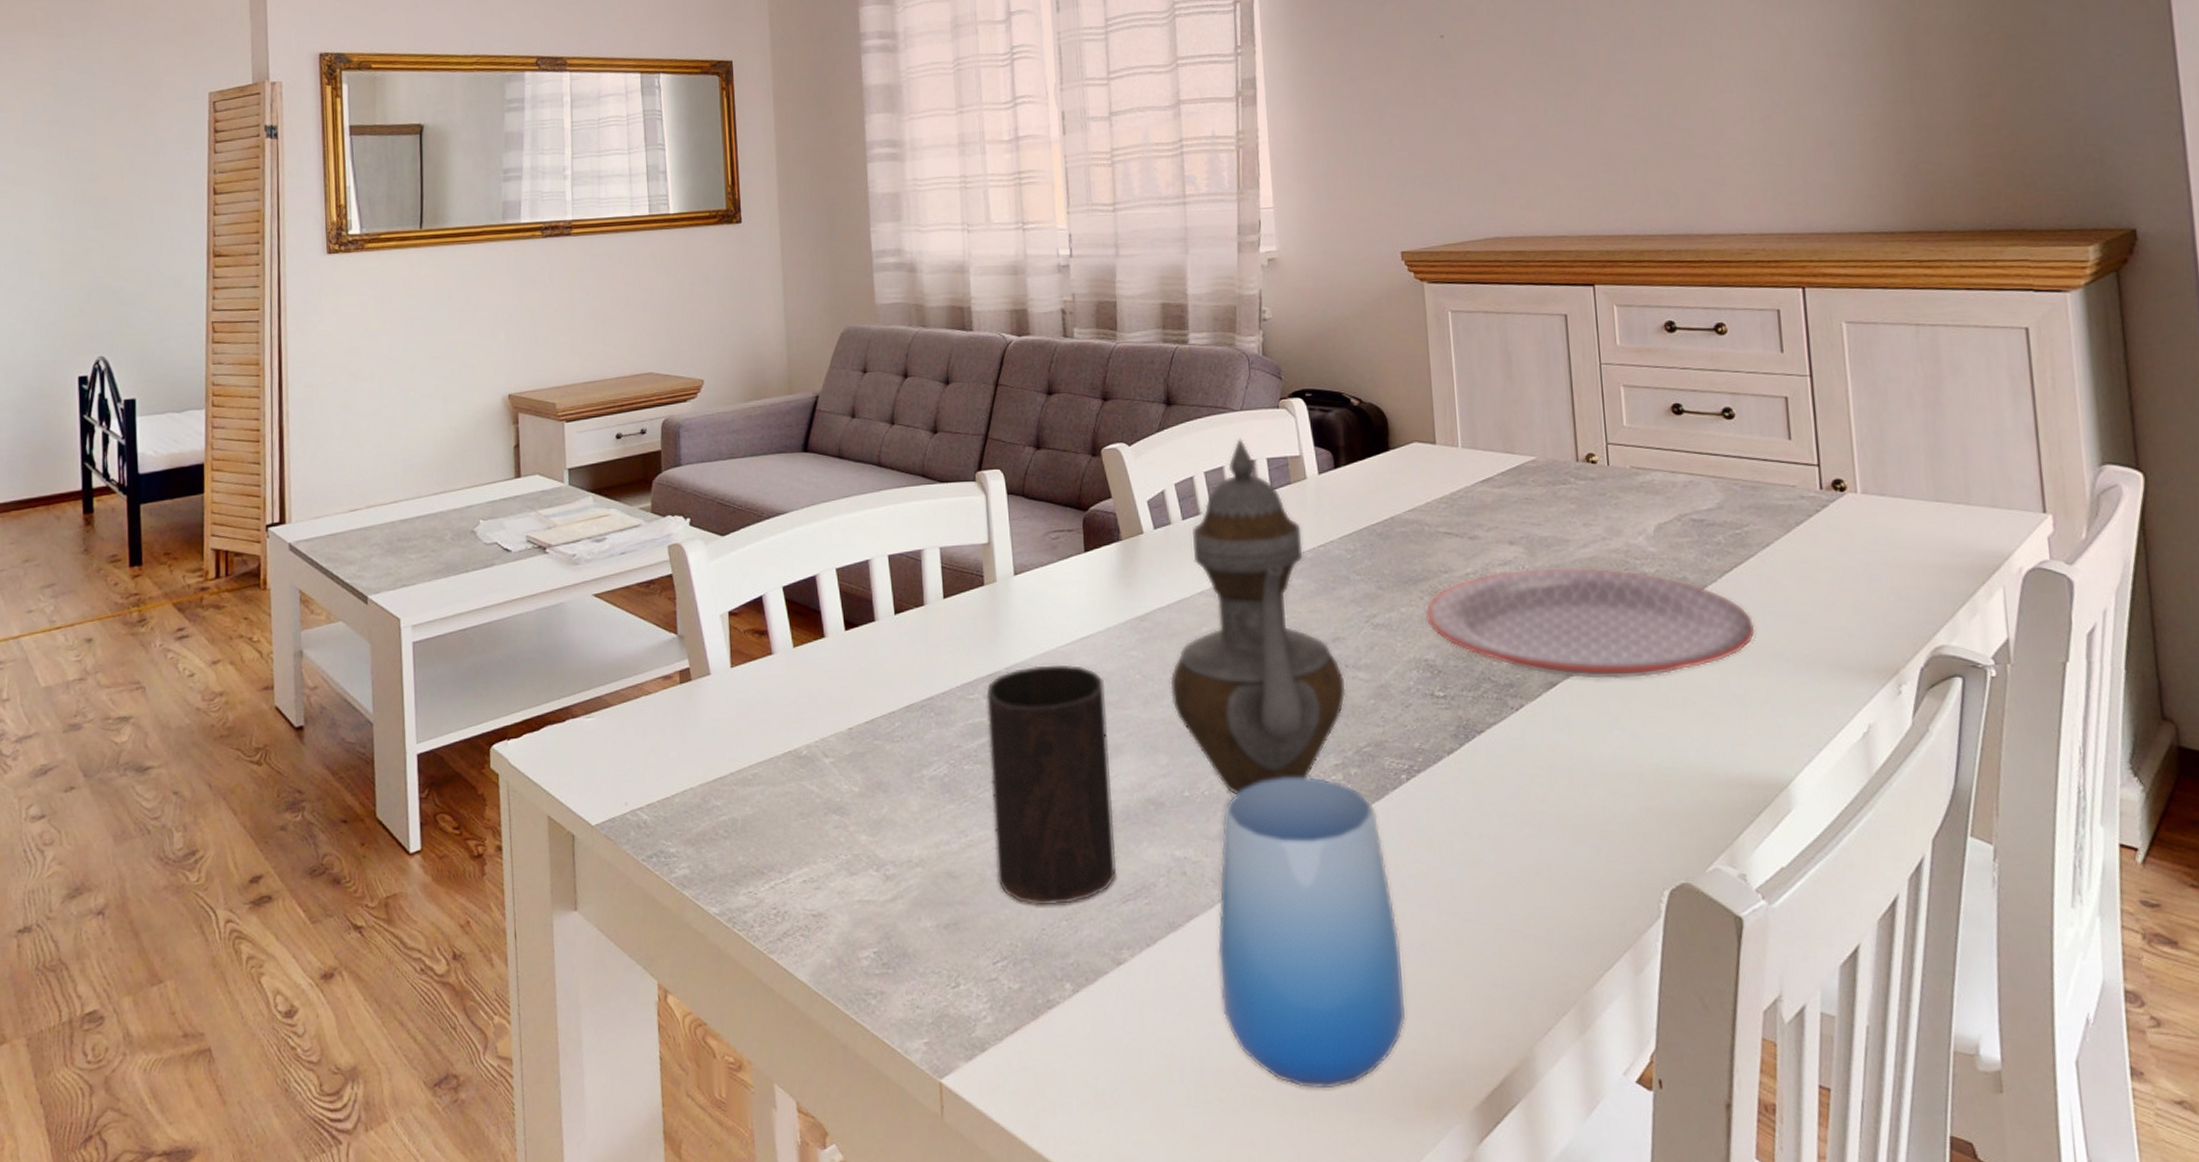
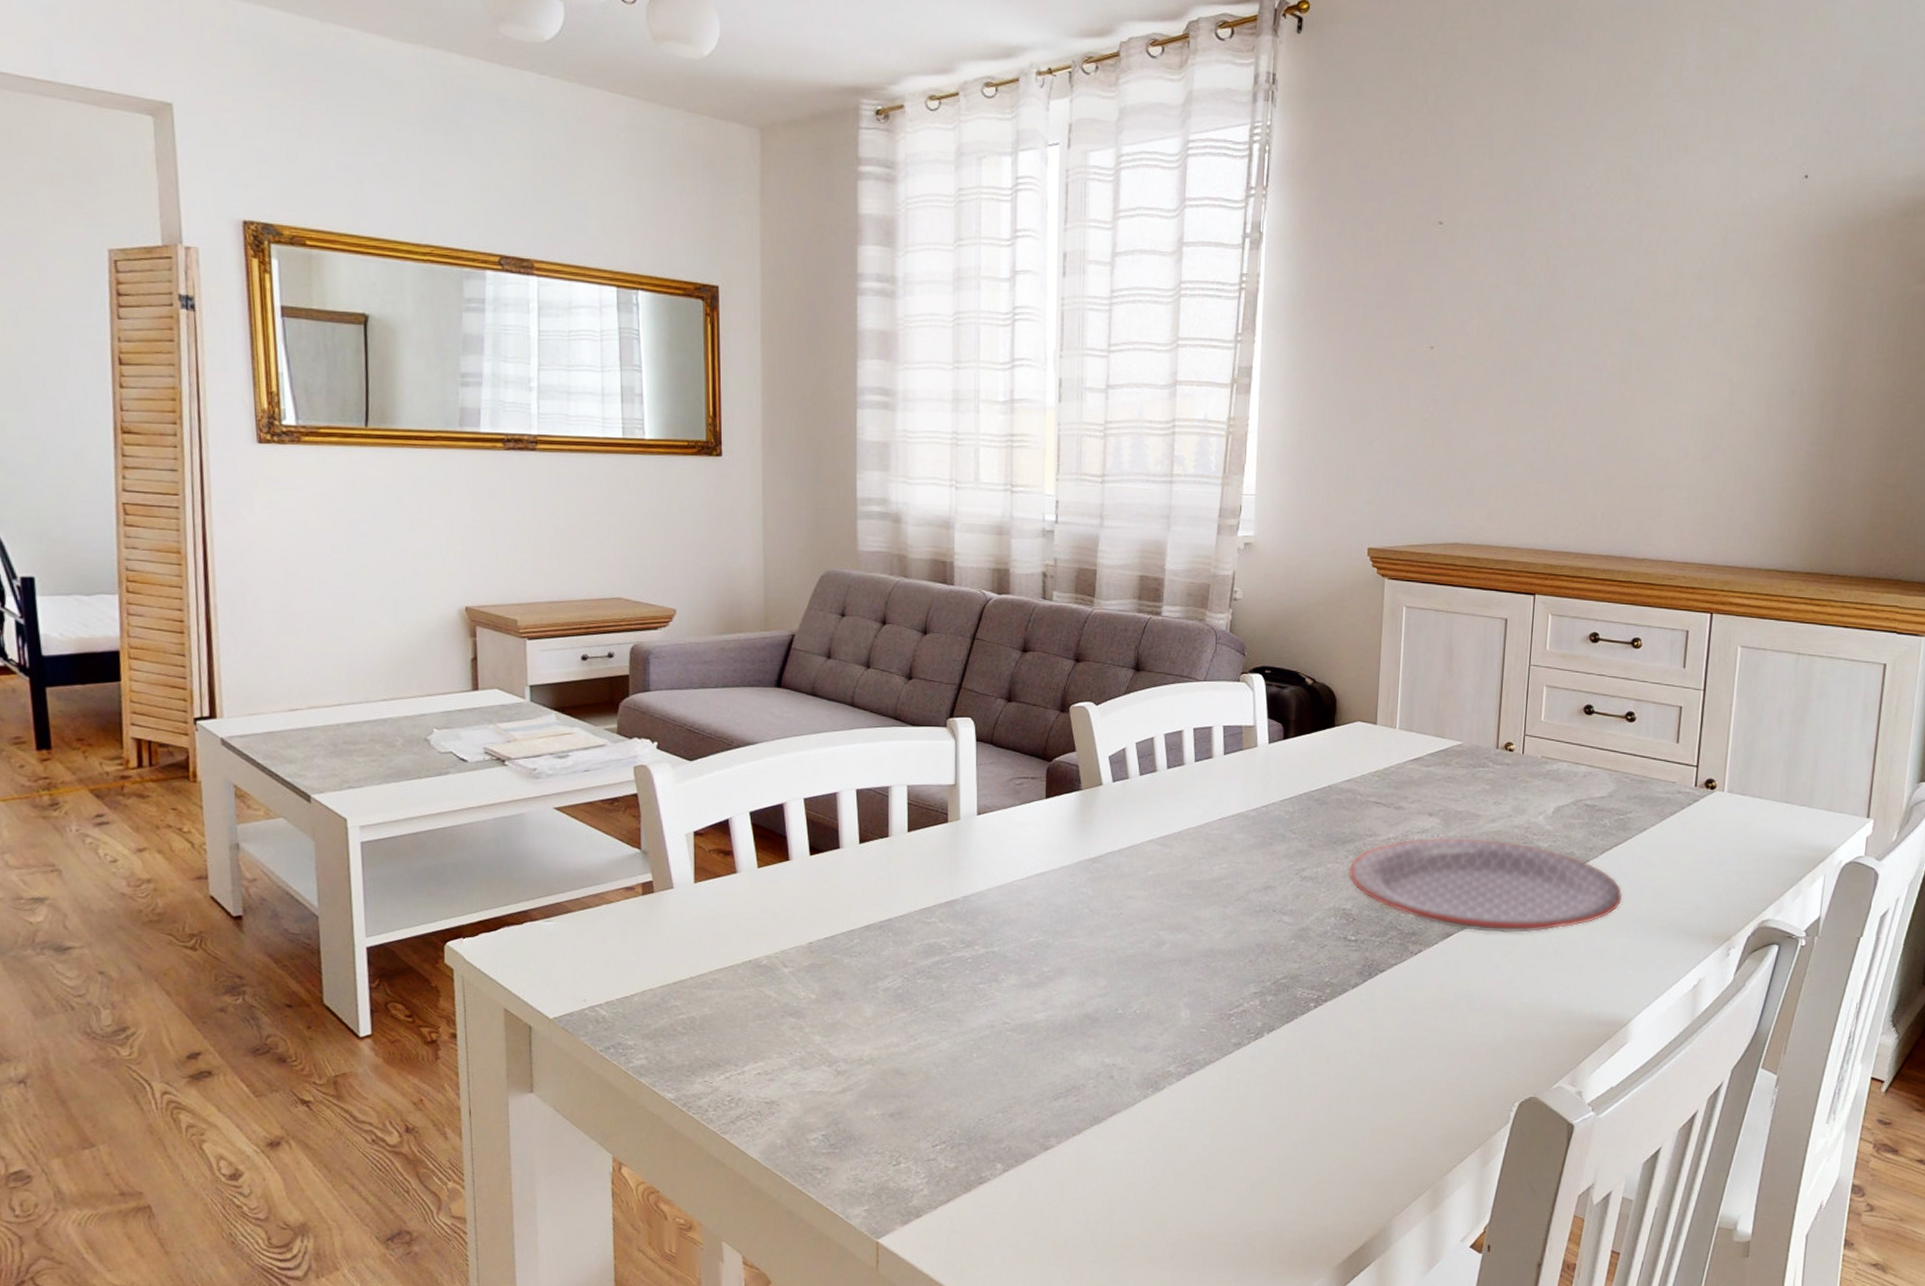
cup: present [986,664,1116,906] -> none [942,896,1054,1100]
teapot: present [1170,438,1346,794] -> none [1114,706,1271,1014]
cup: present [1217,776,1406,1089] -> none [1134,1001,1292,1250]

